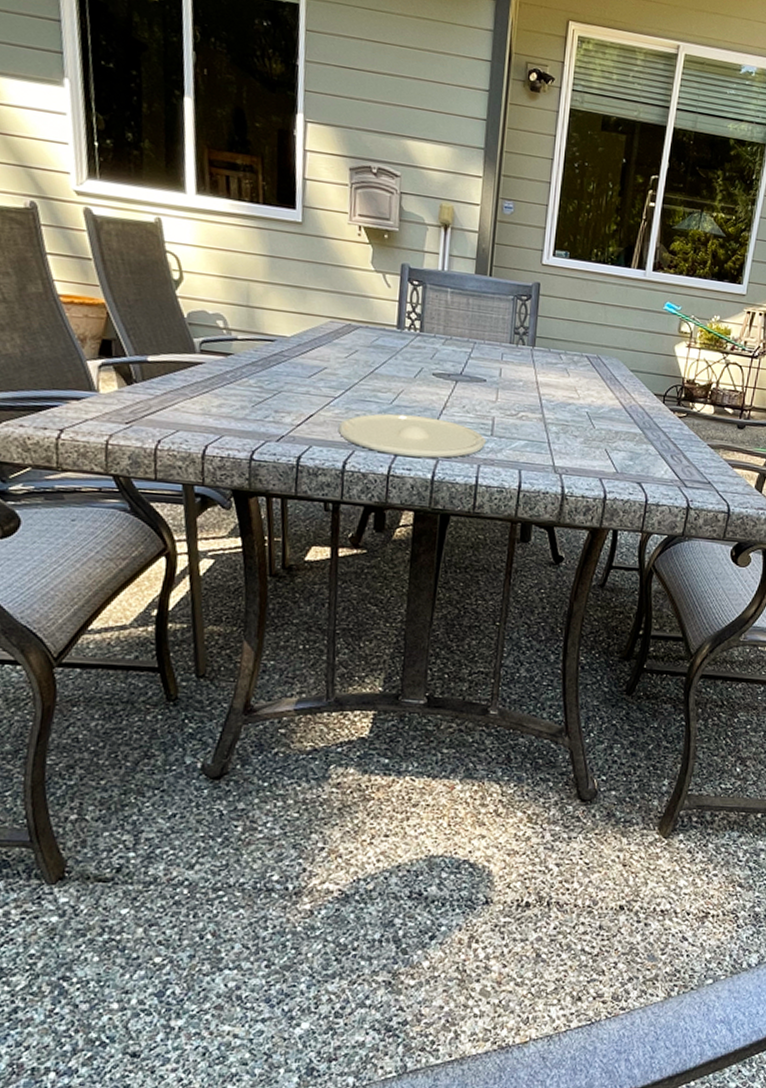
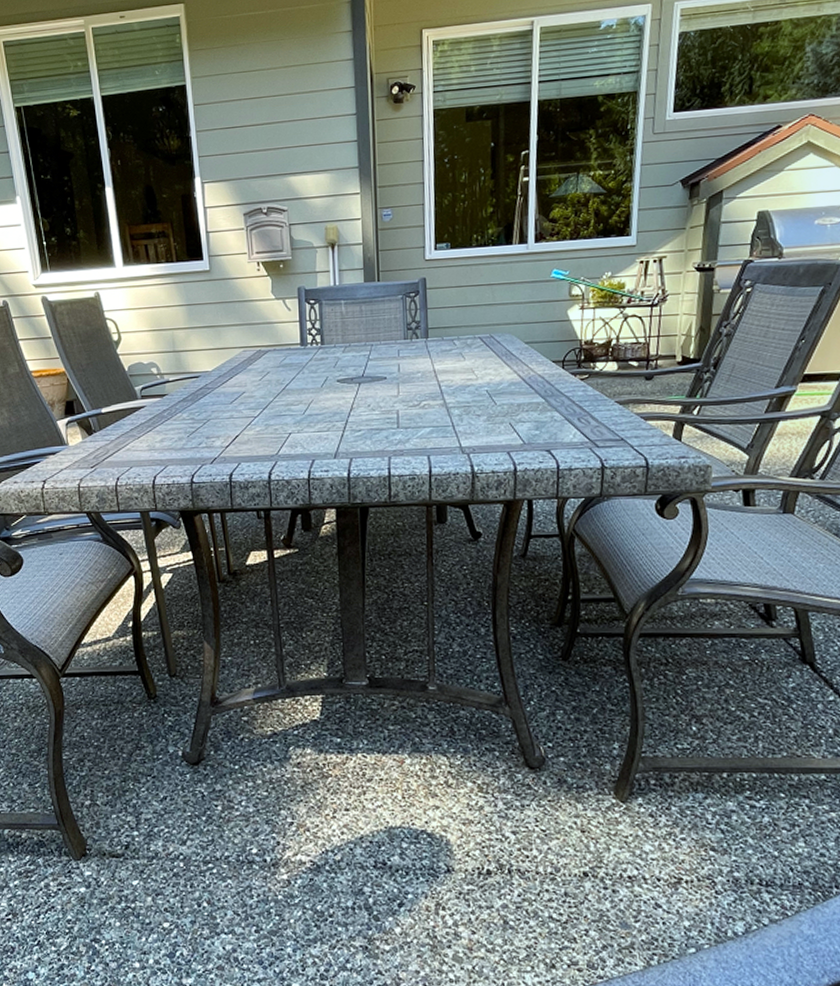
plate: present [338,413,486,459] -> none [260,420,393,460]

